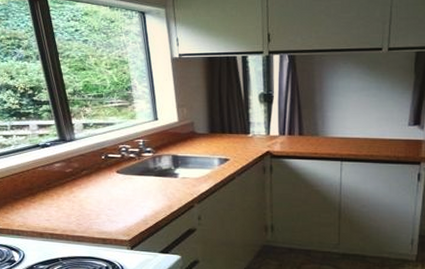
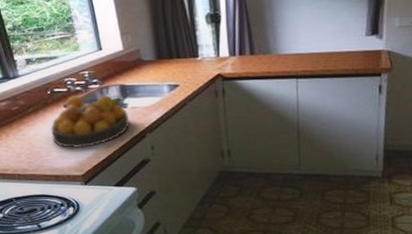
fruit bowl: none [102,162,179,214] -> present [51,95,130,149]

